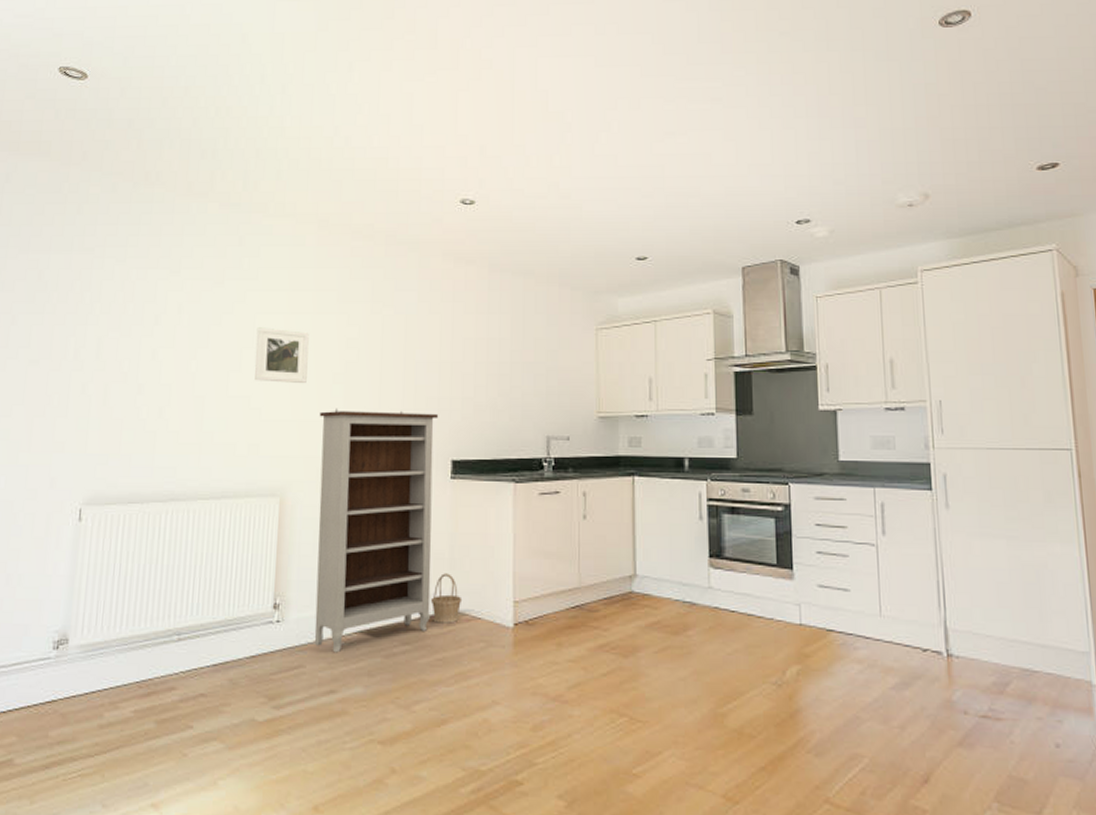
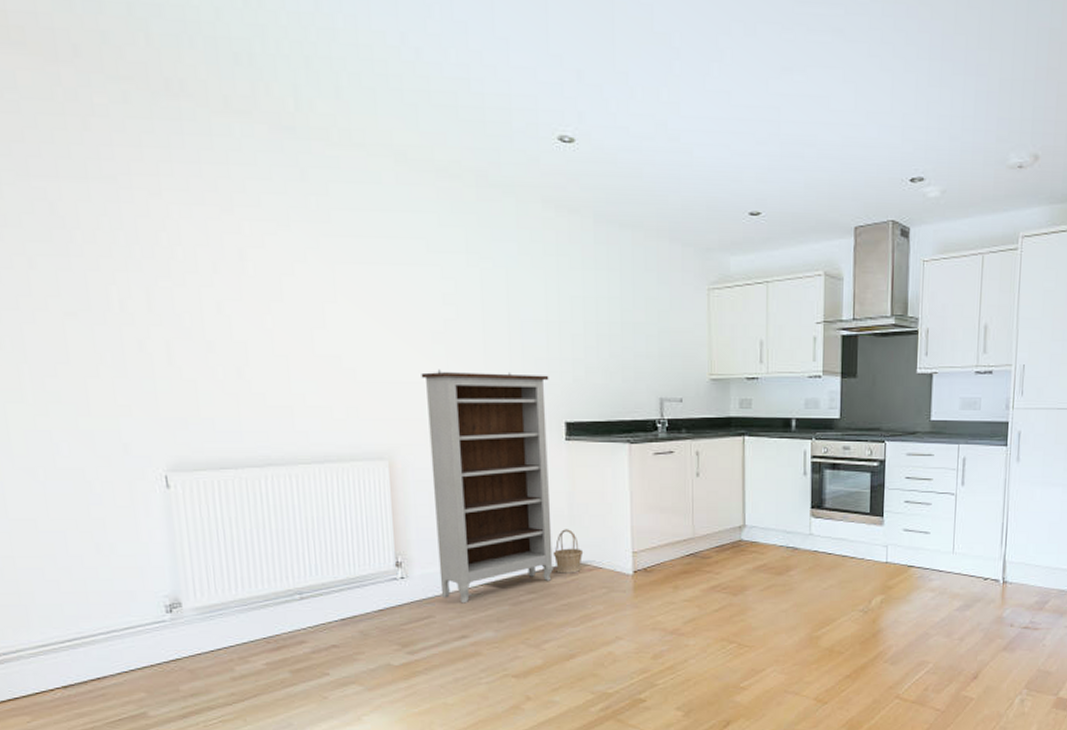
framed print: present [255,327,309,383] -> none [337,279,403,342]

